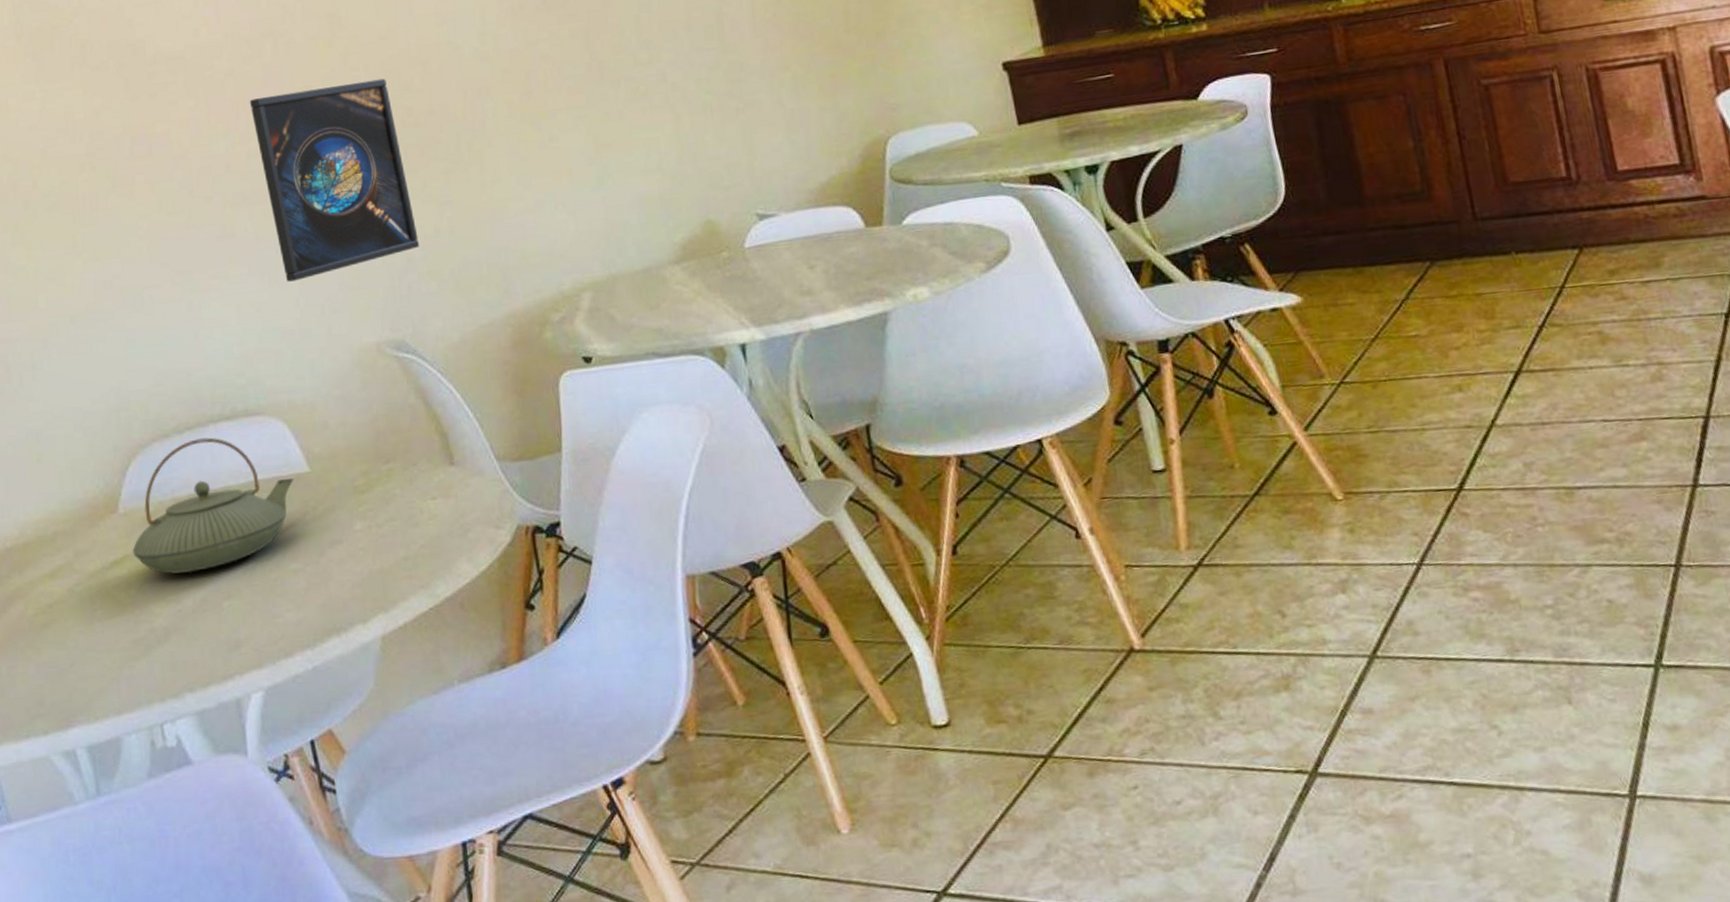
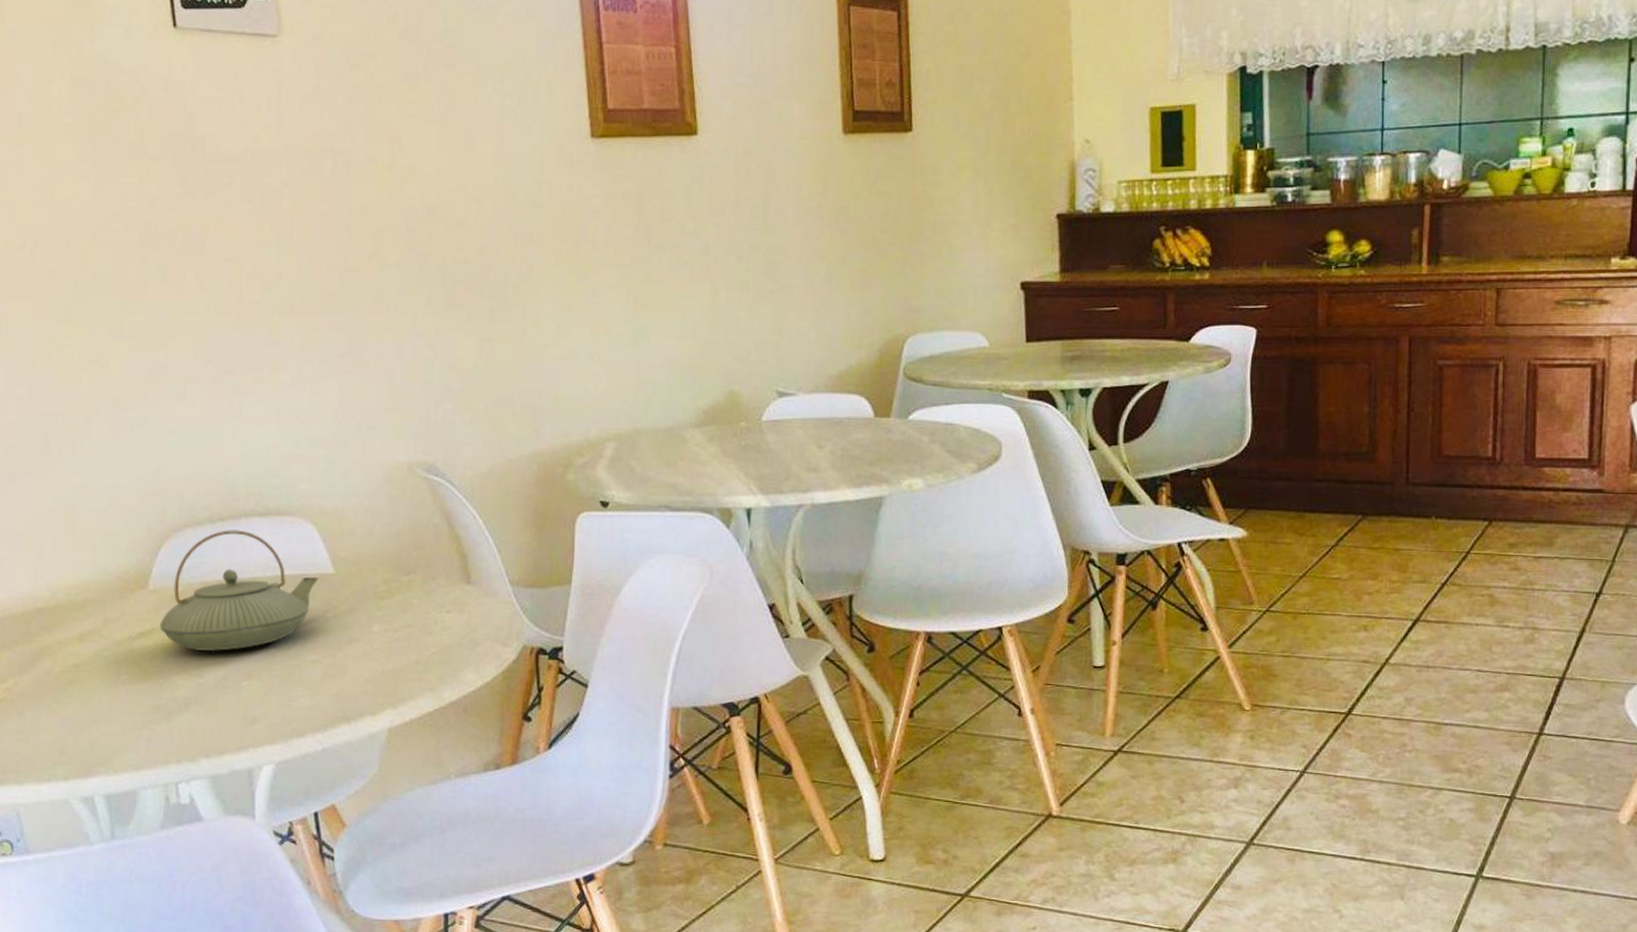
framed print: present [249,78,419,282] -> none [304,211,458,394]

